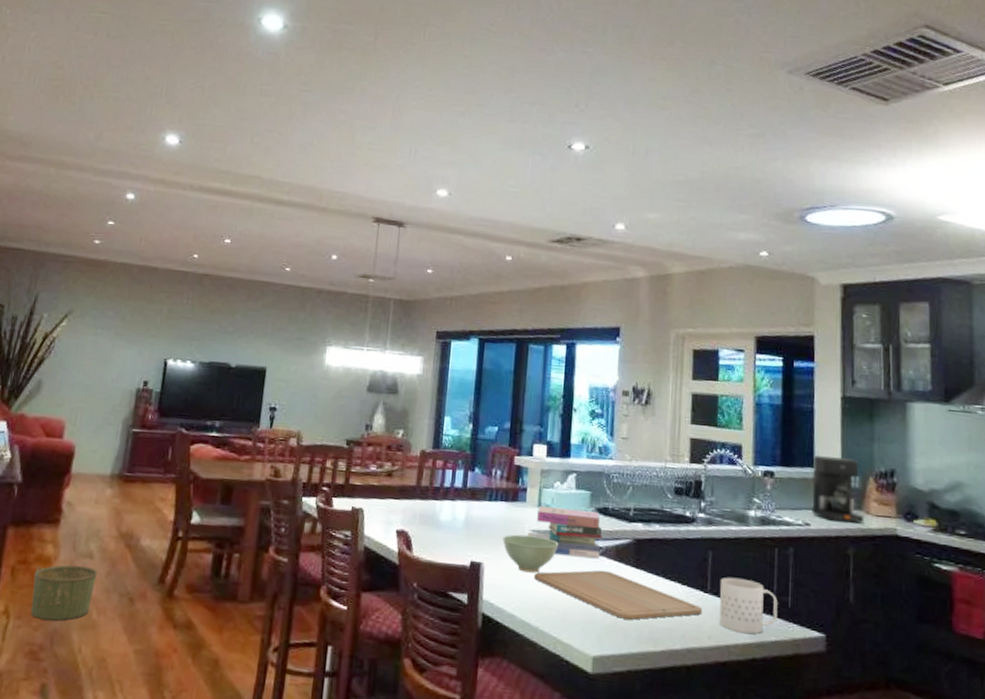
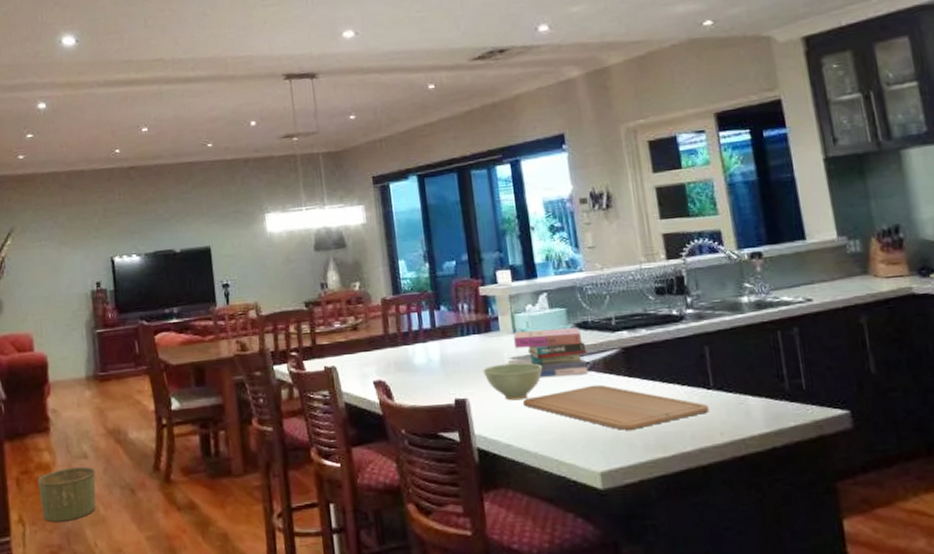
mug: present [719,577,778,634] -> none [722,368,793,424]
coffee maker: present [812,455,865,524] -> none [803,222,874,292]

